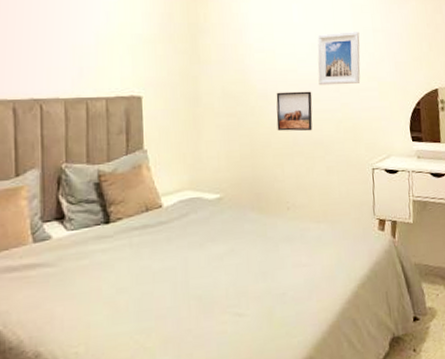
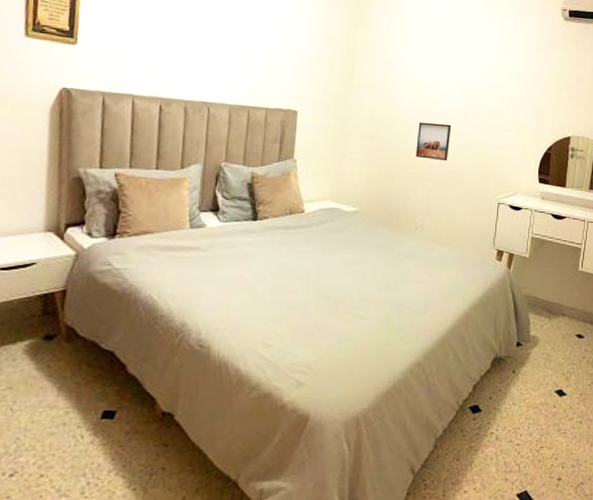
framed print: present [317,32,361,86] -> none [459,72,504,123]

